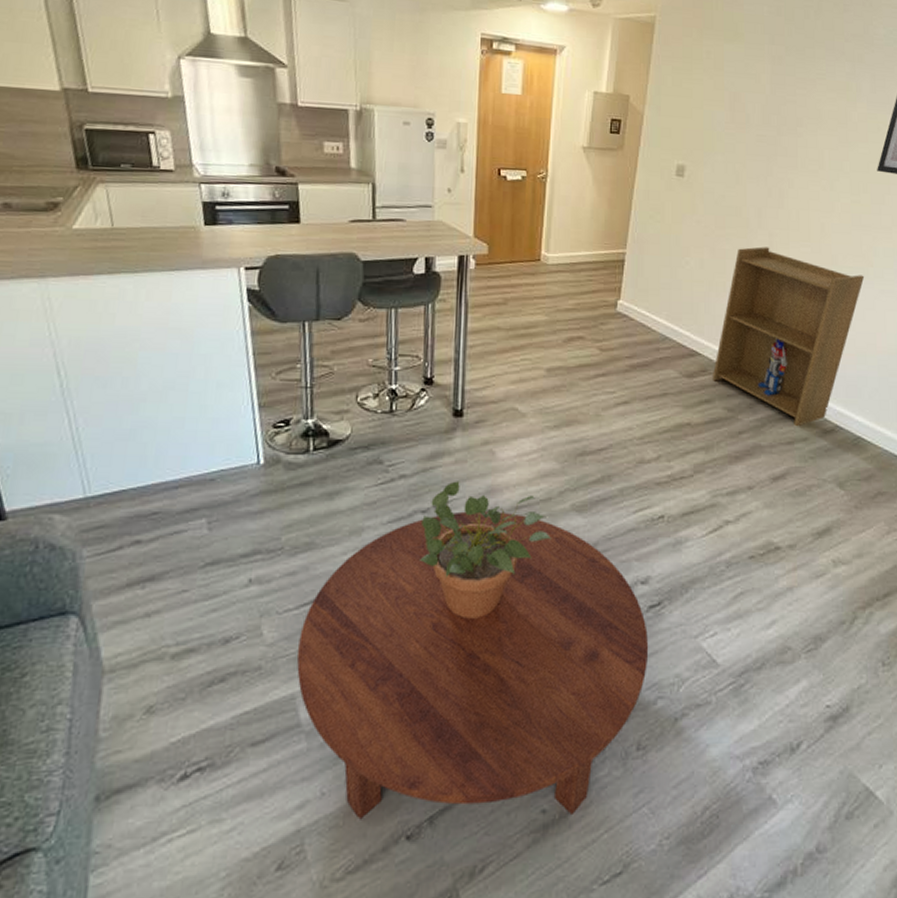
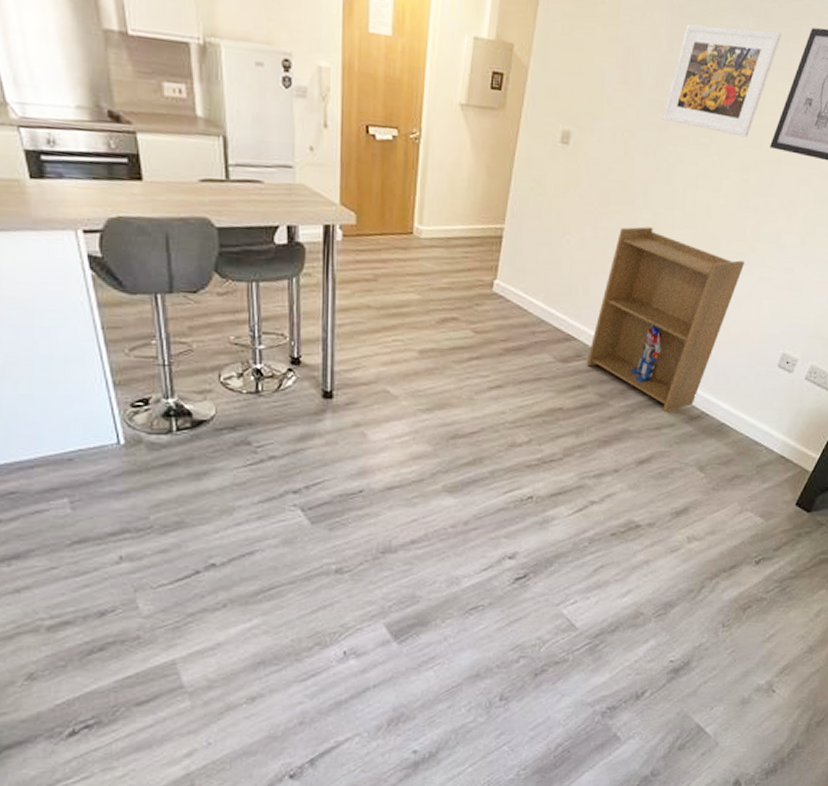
coffee table: present [296,511,649,820] -> none [174,492,514,764]
potted plant: present [420,481,552,619] -> none [293,462,424,591]
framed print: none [771,70,877,163] -> present [662,23,782,138]

